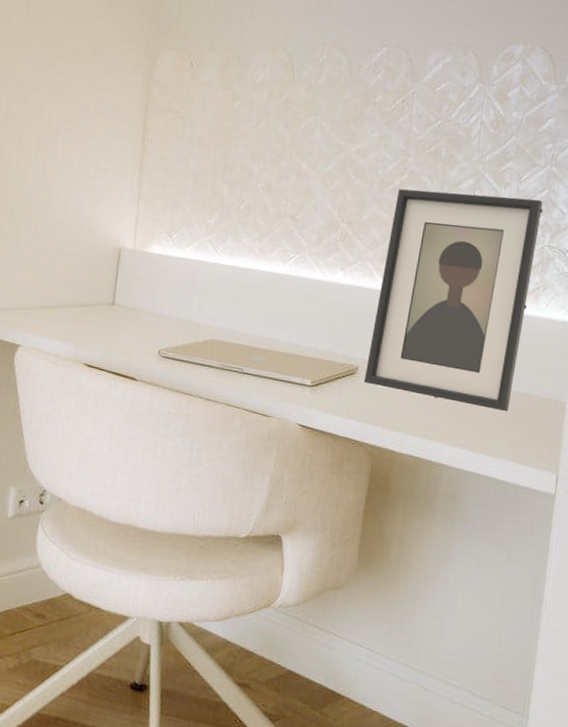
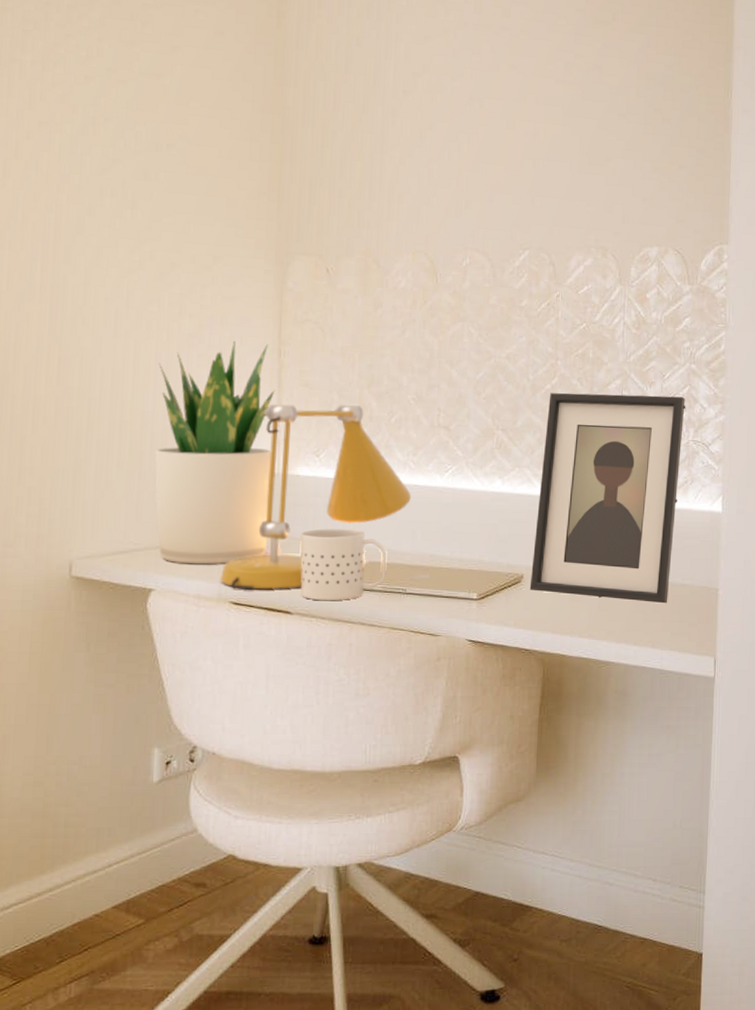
planter: none [27,127,138,329] -> present [155,341,276,565]
table lamp: none [76,186,254,357] -> present [220,404,411,591]
mug: none [146,304,227,373] -> present [300,528,387,601]

